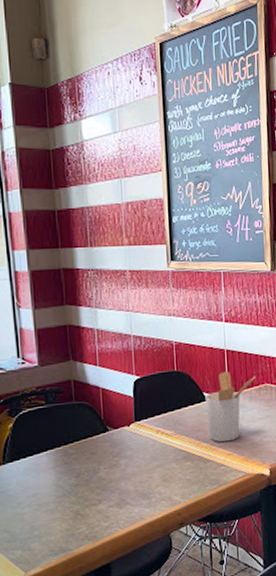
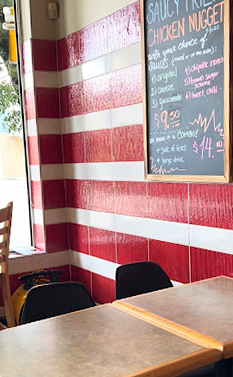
utensil holder: present [205,371,257,442] -> none [172,264,214,321]

